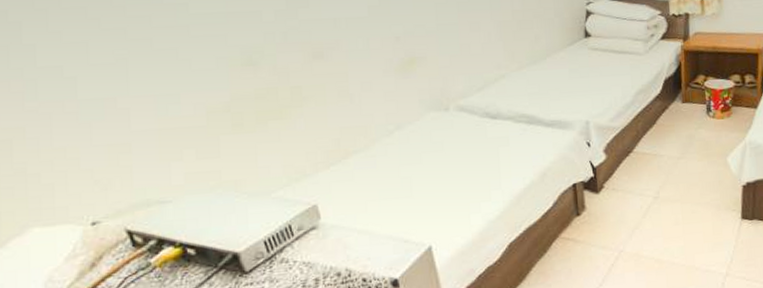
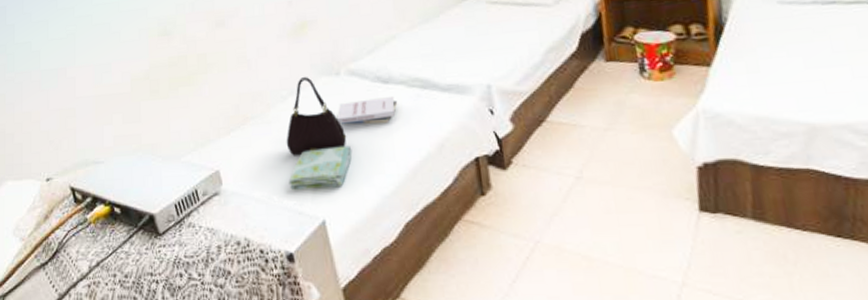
handbag: none [391,111,455,188] -> present [286,76,347,156]
towel: none [394,176,460,220] -> present [288,145,353,190]
books: none [445,131,505,158] -> present [337,97,398,125]

